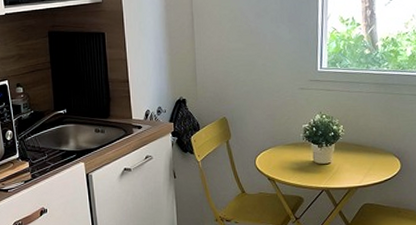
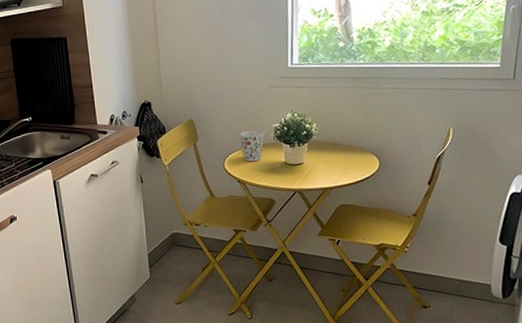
cup: none [270,130,294,160] -> present [239,130,265,162]

